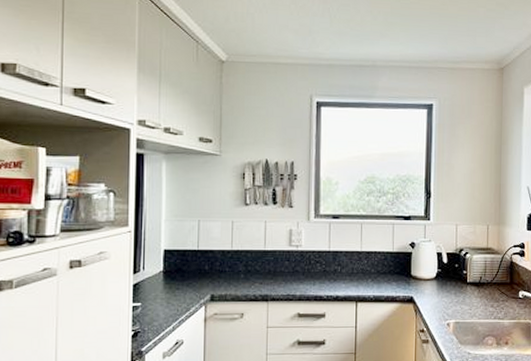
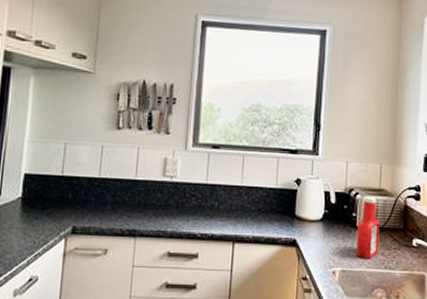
ketchup bottle: none [468,255,488,312] -> present [356,196,380,260]

